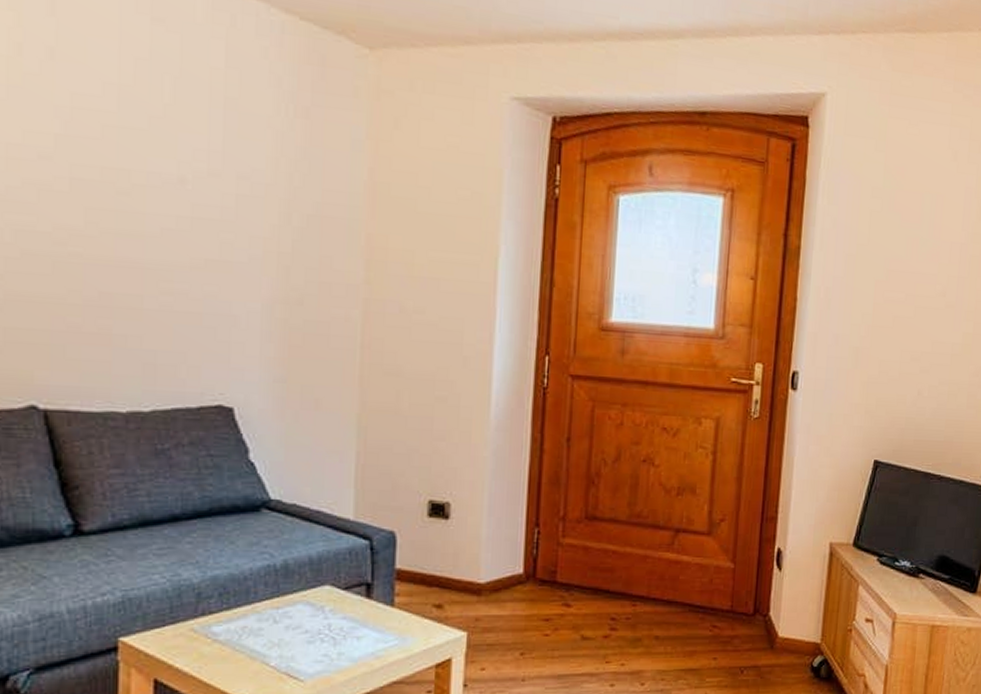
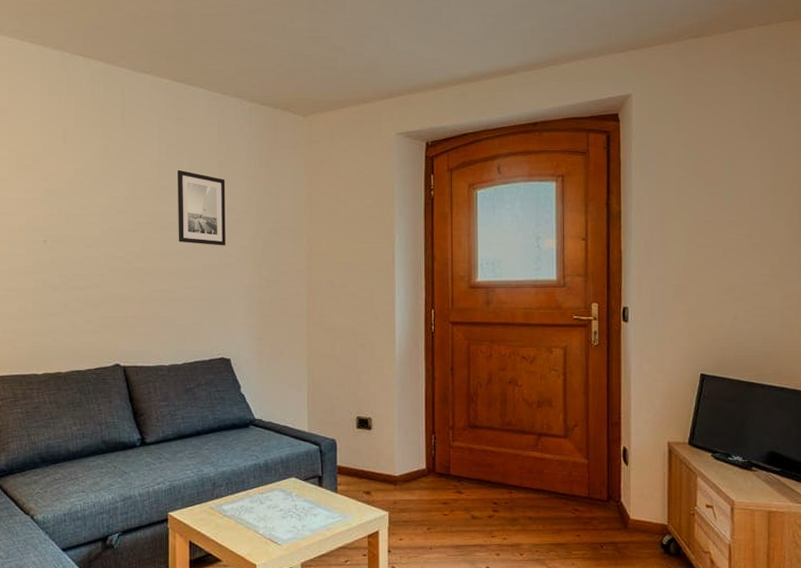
wall art: none [149,102,236,234] -> present [178,169,226,246]

